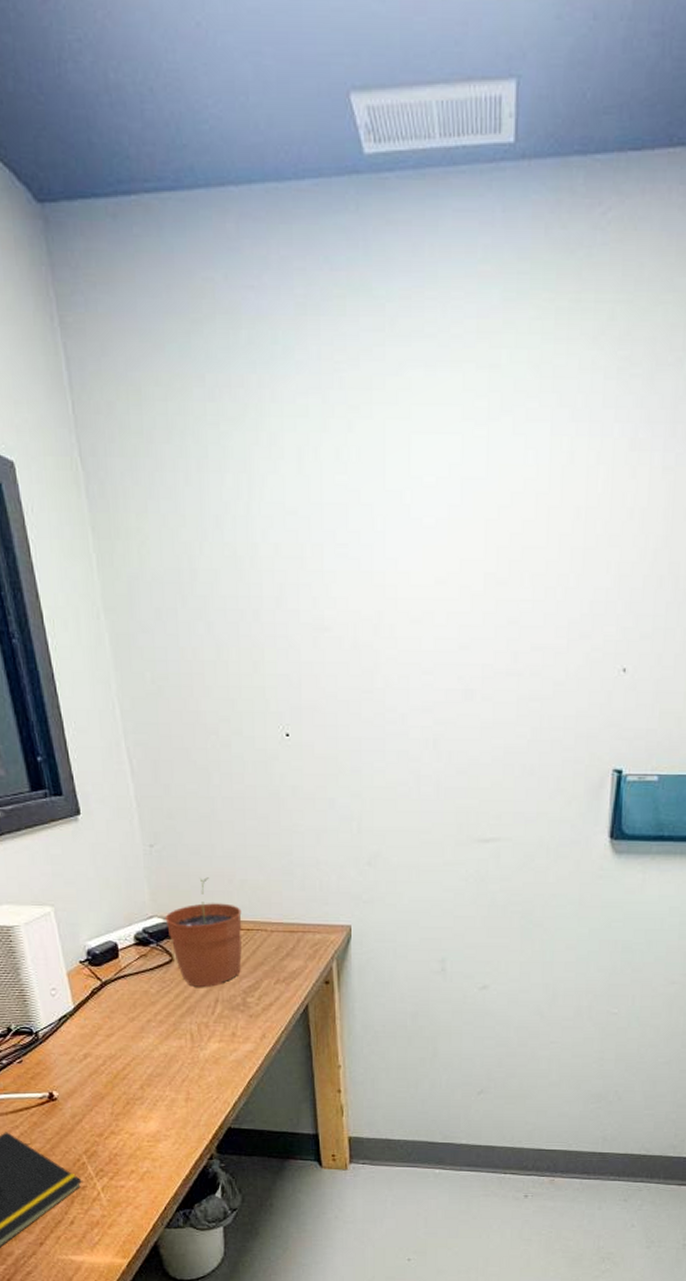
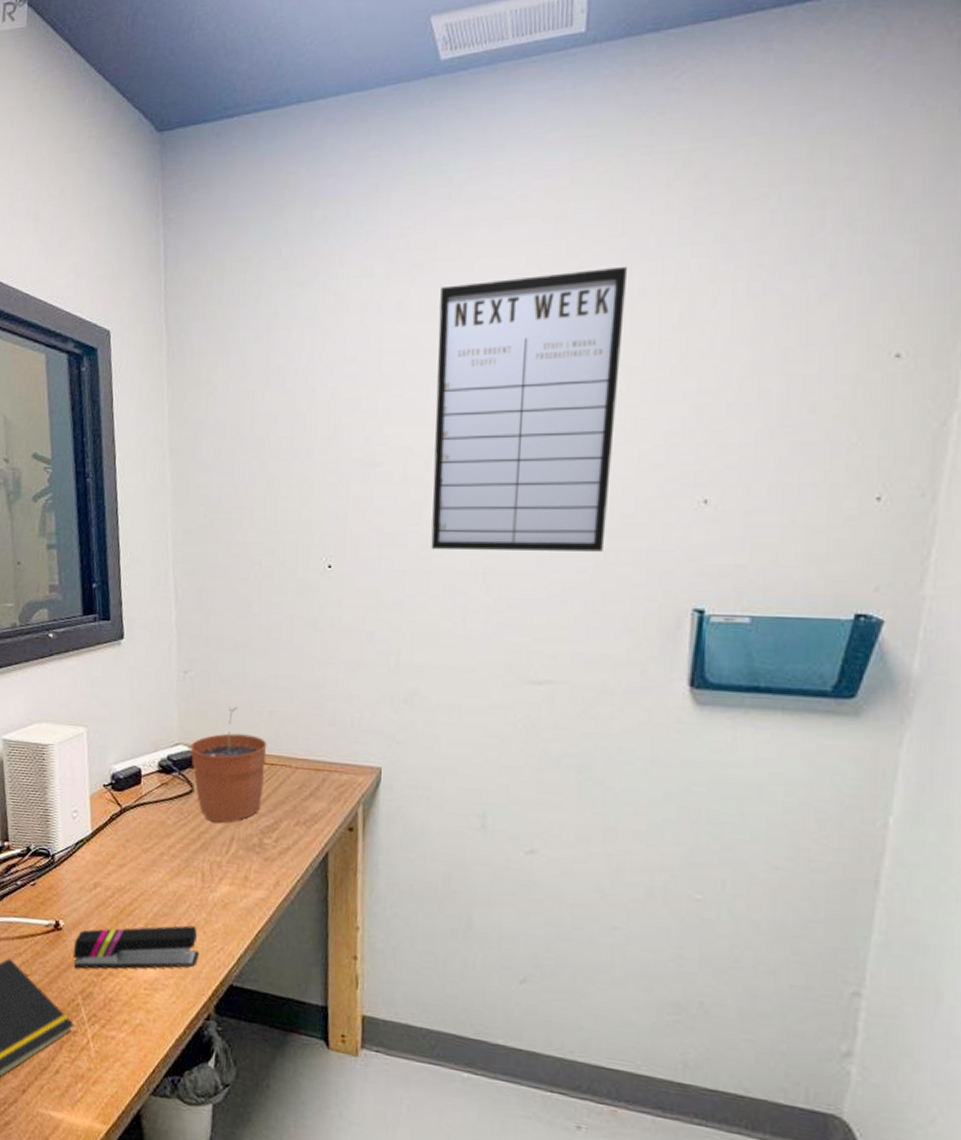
stapler: none [71,1082,197,1132] -> present [73,925,200,969]
writing board: none [379,426,557,718] -> present [431,266,627,552]

